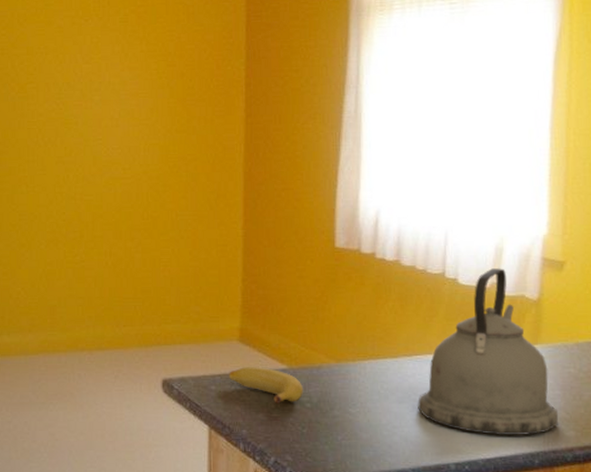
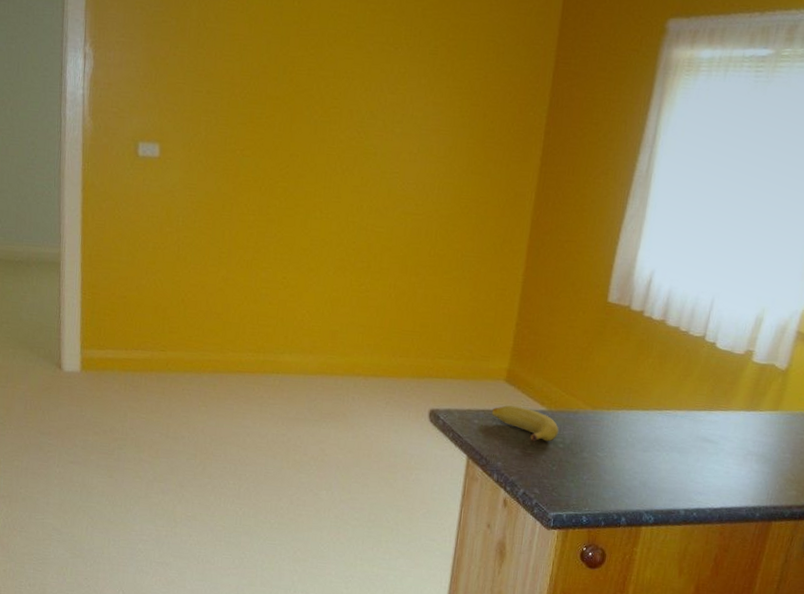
kettle: present [417,268,558,435] -> none [660,336,785,491]

